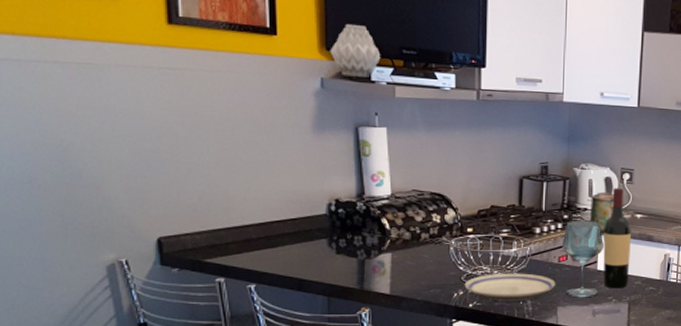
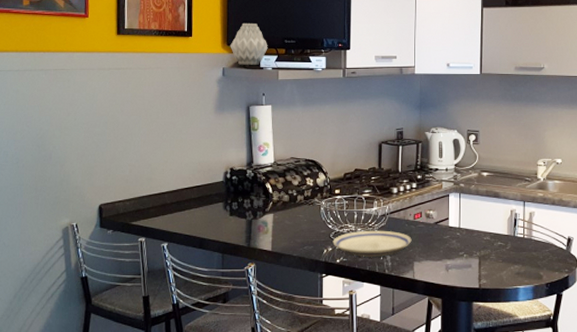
wine glass: present [562,220,605,298] -> none [416,180,455,253]
canister: present [590,192,615,233] -> none [441,153,462,191]
wine bottle: present [603,188,631,289] -> none [454,149,479,244]

